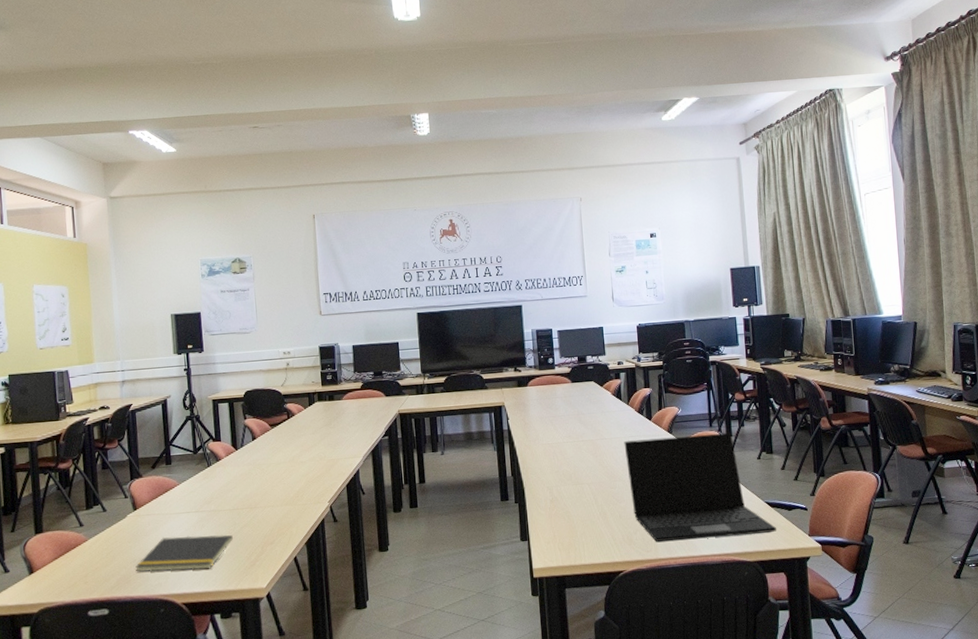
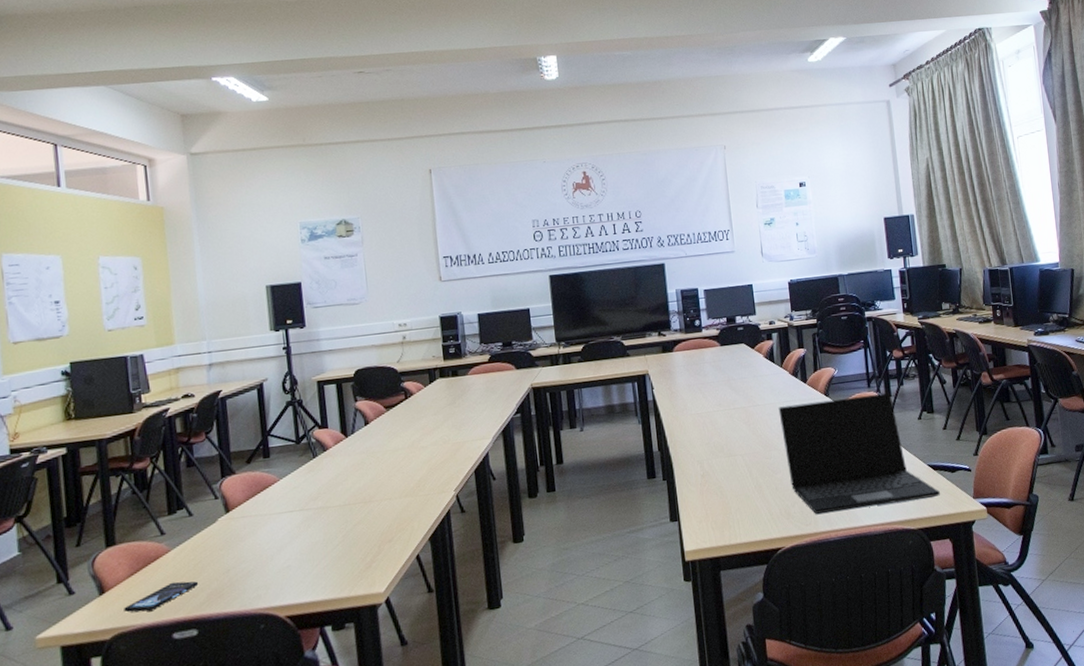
smartphone: none [49,567,110,591] -> present [124,581,199,612]
notepad: present [135,534,233,572] -> none [229,534,345,584]

